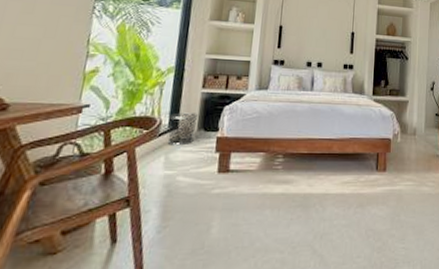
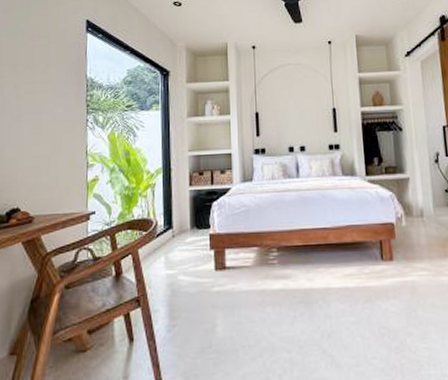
waste bin: present [167,112,199,146] -> none [162,211,190,246]

